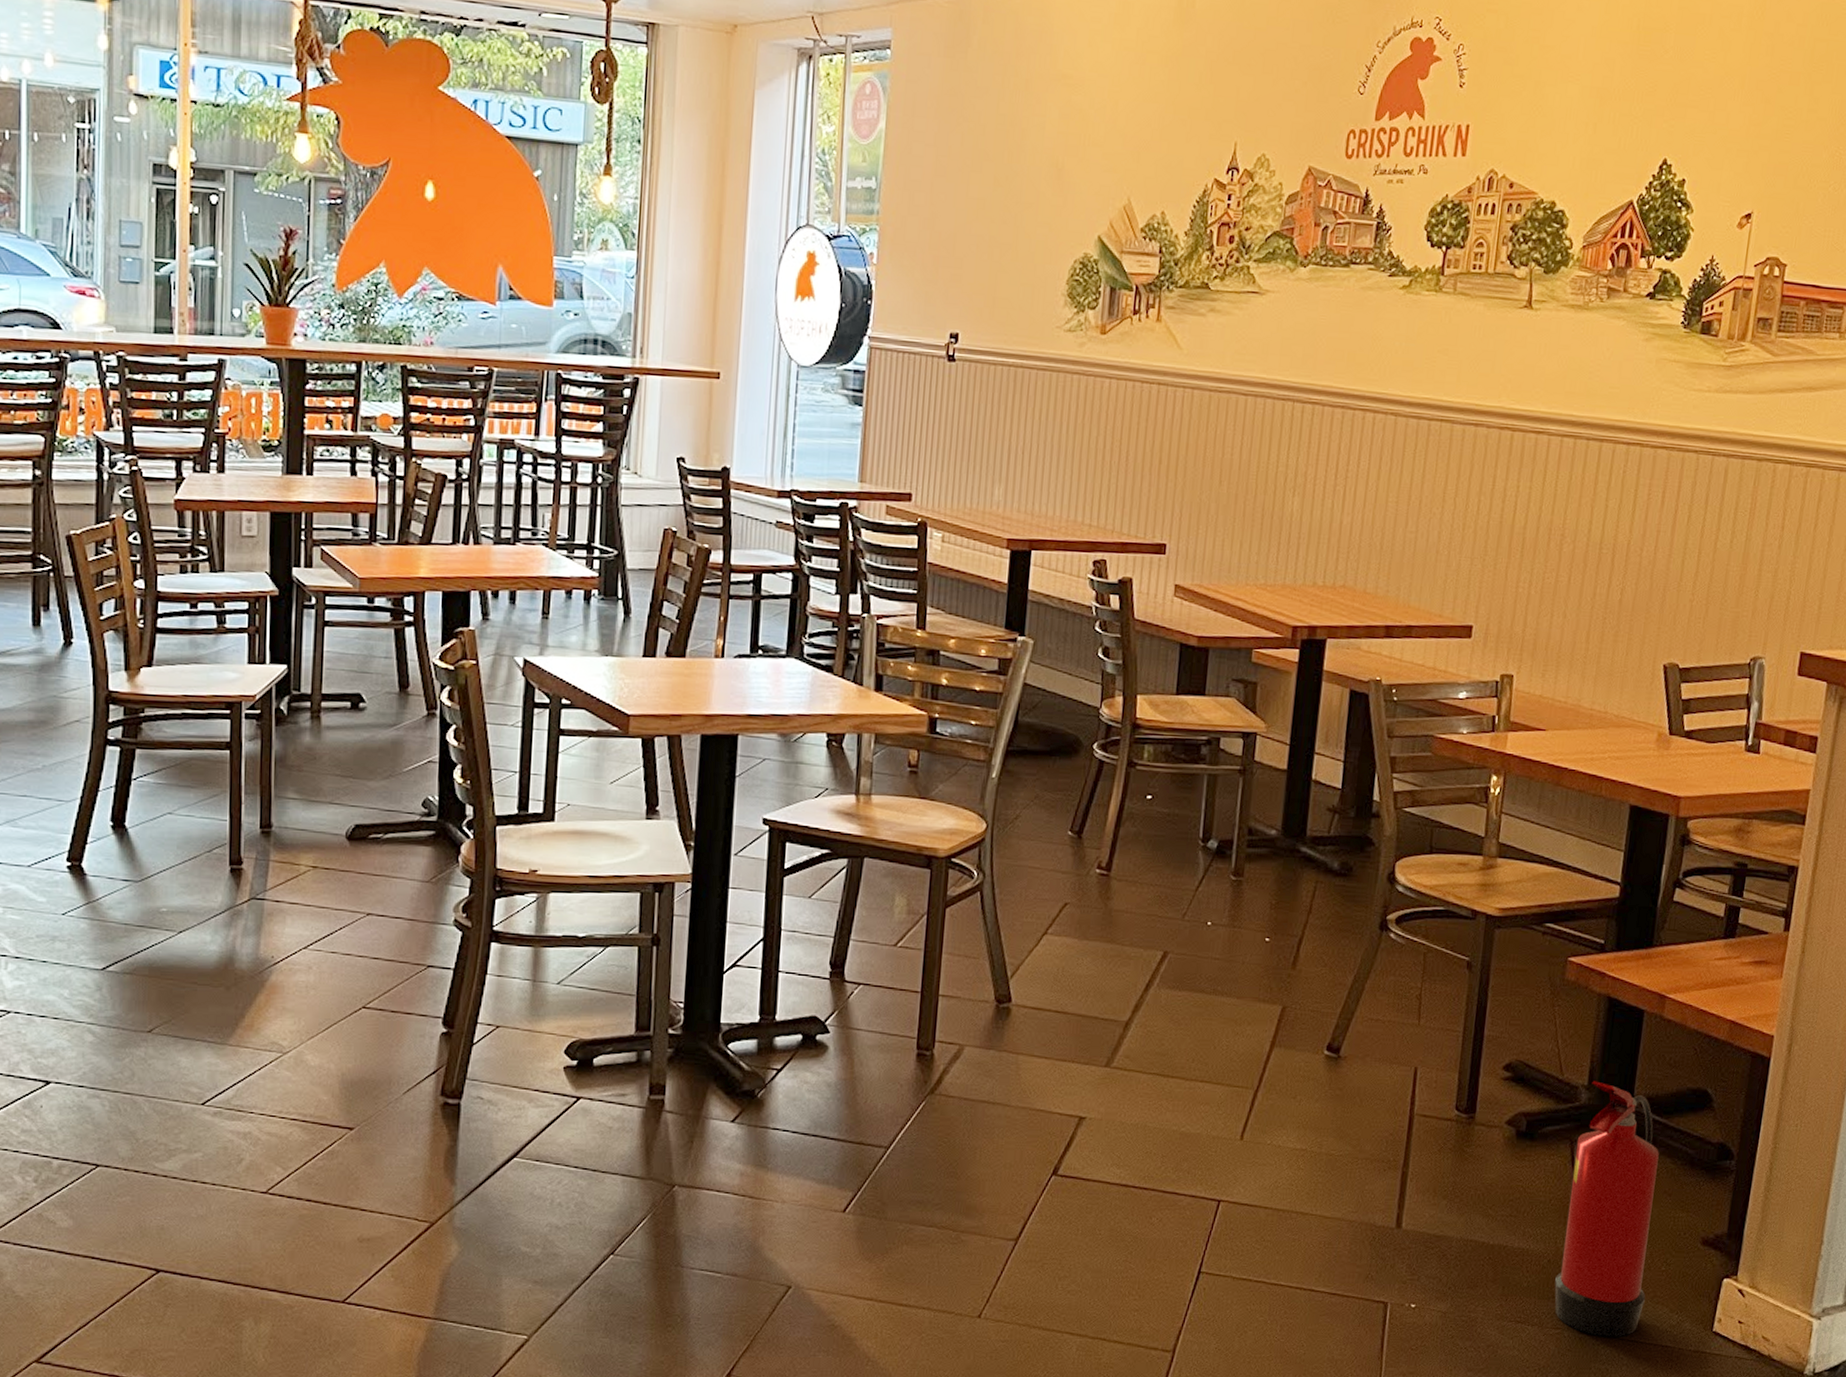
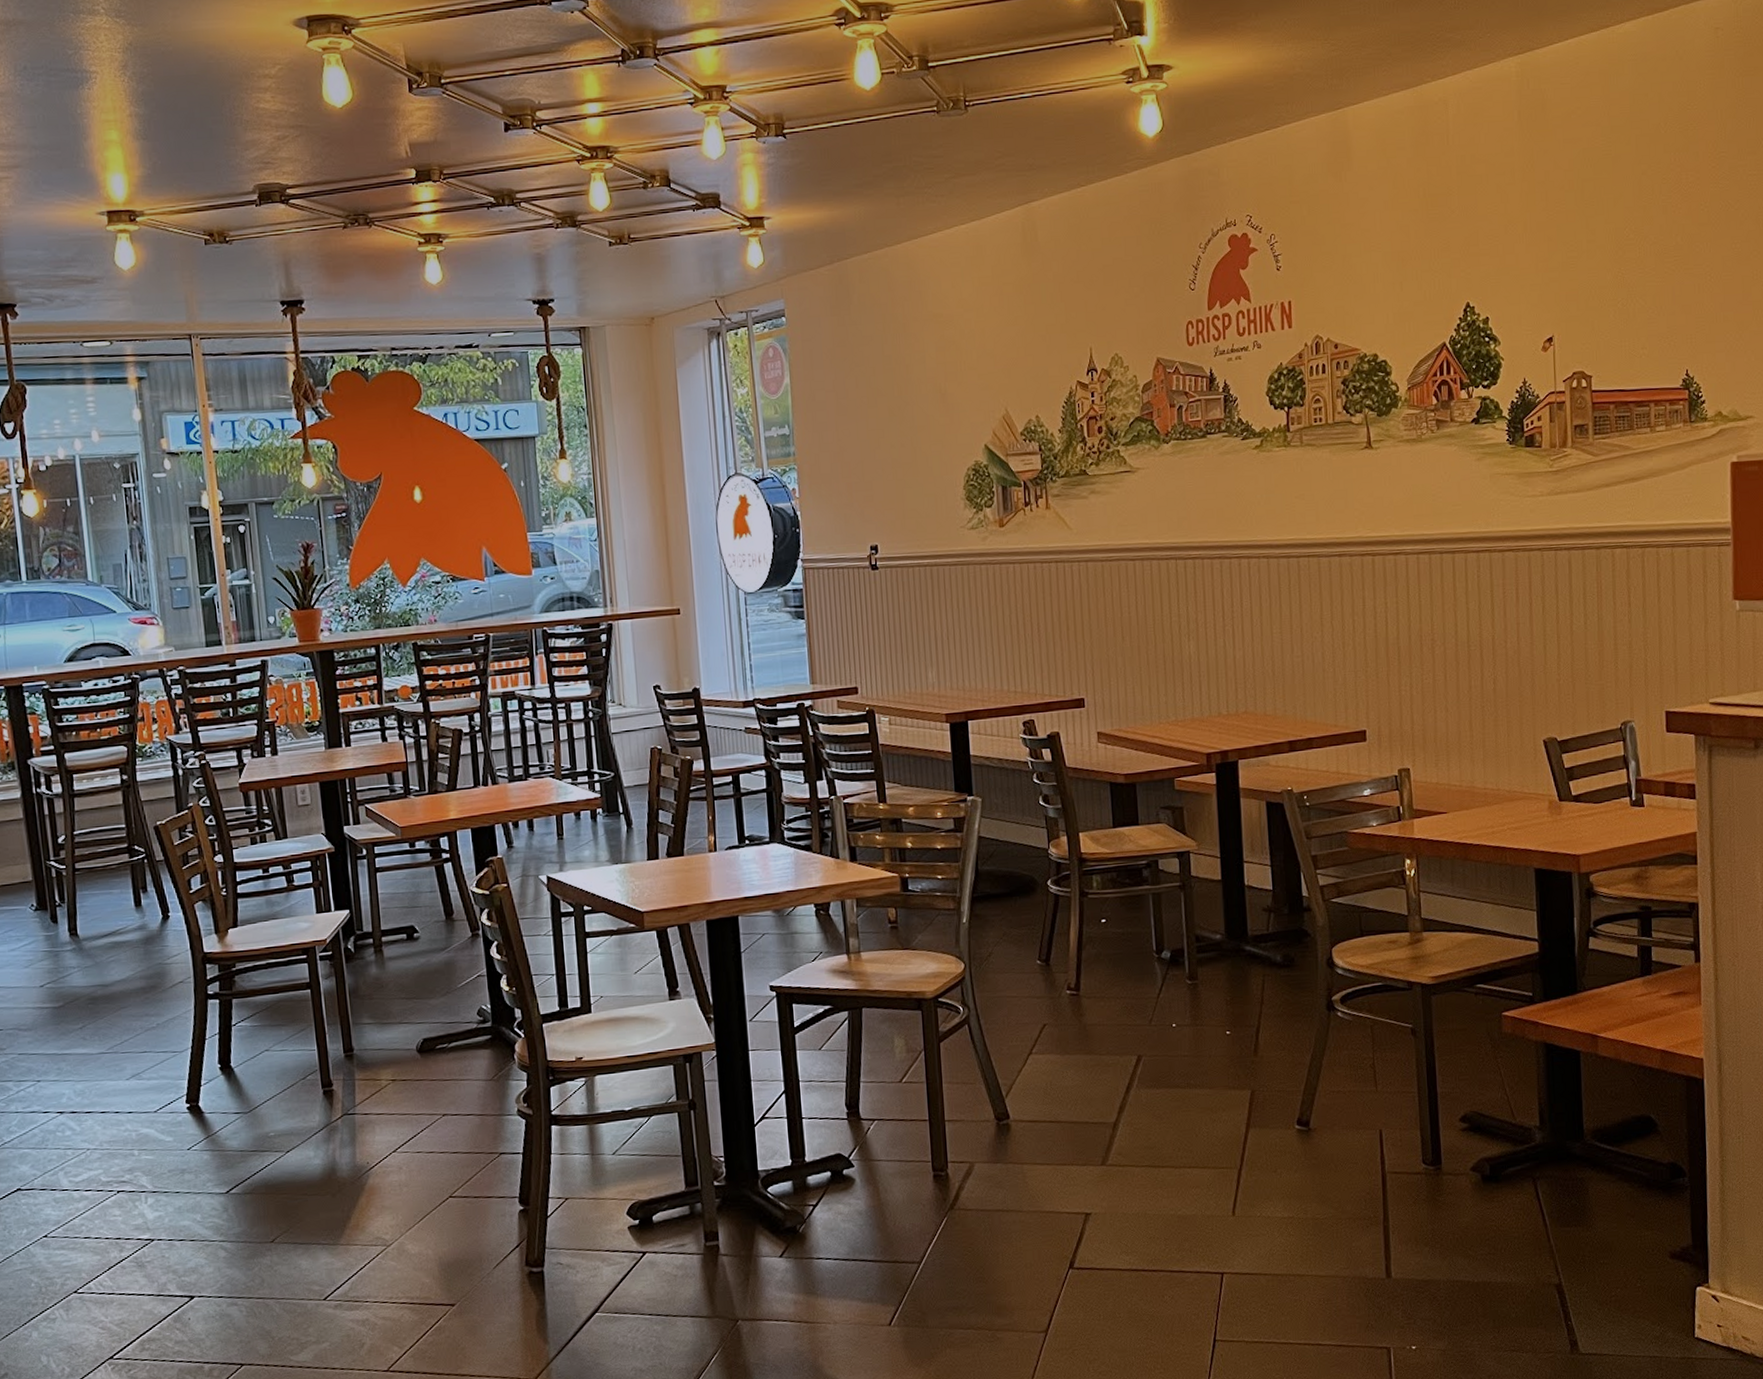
fire extinguisher: present [1554,1081,1659,1337] -> none [1538,1121,1627,1355]

